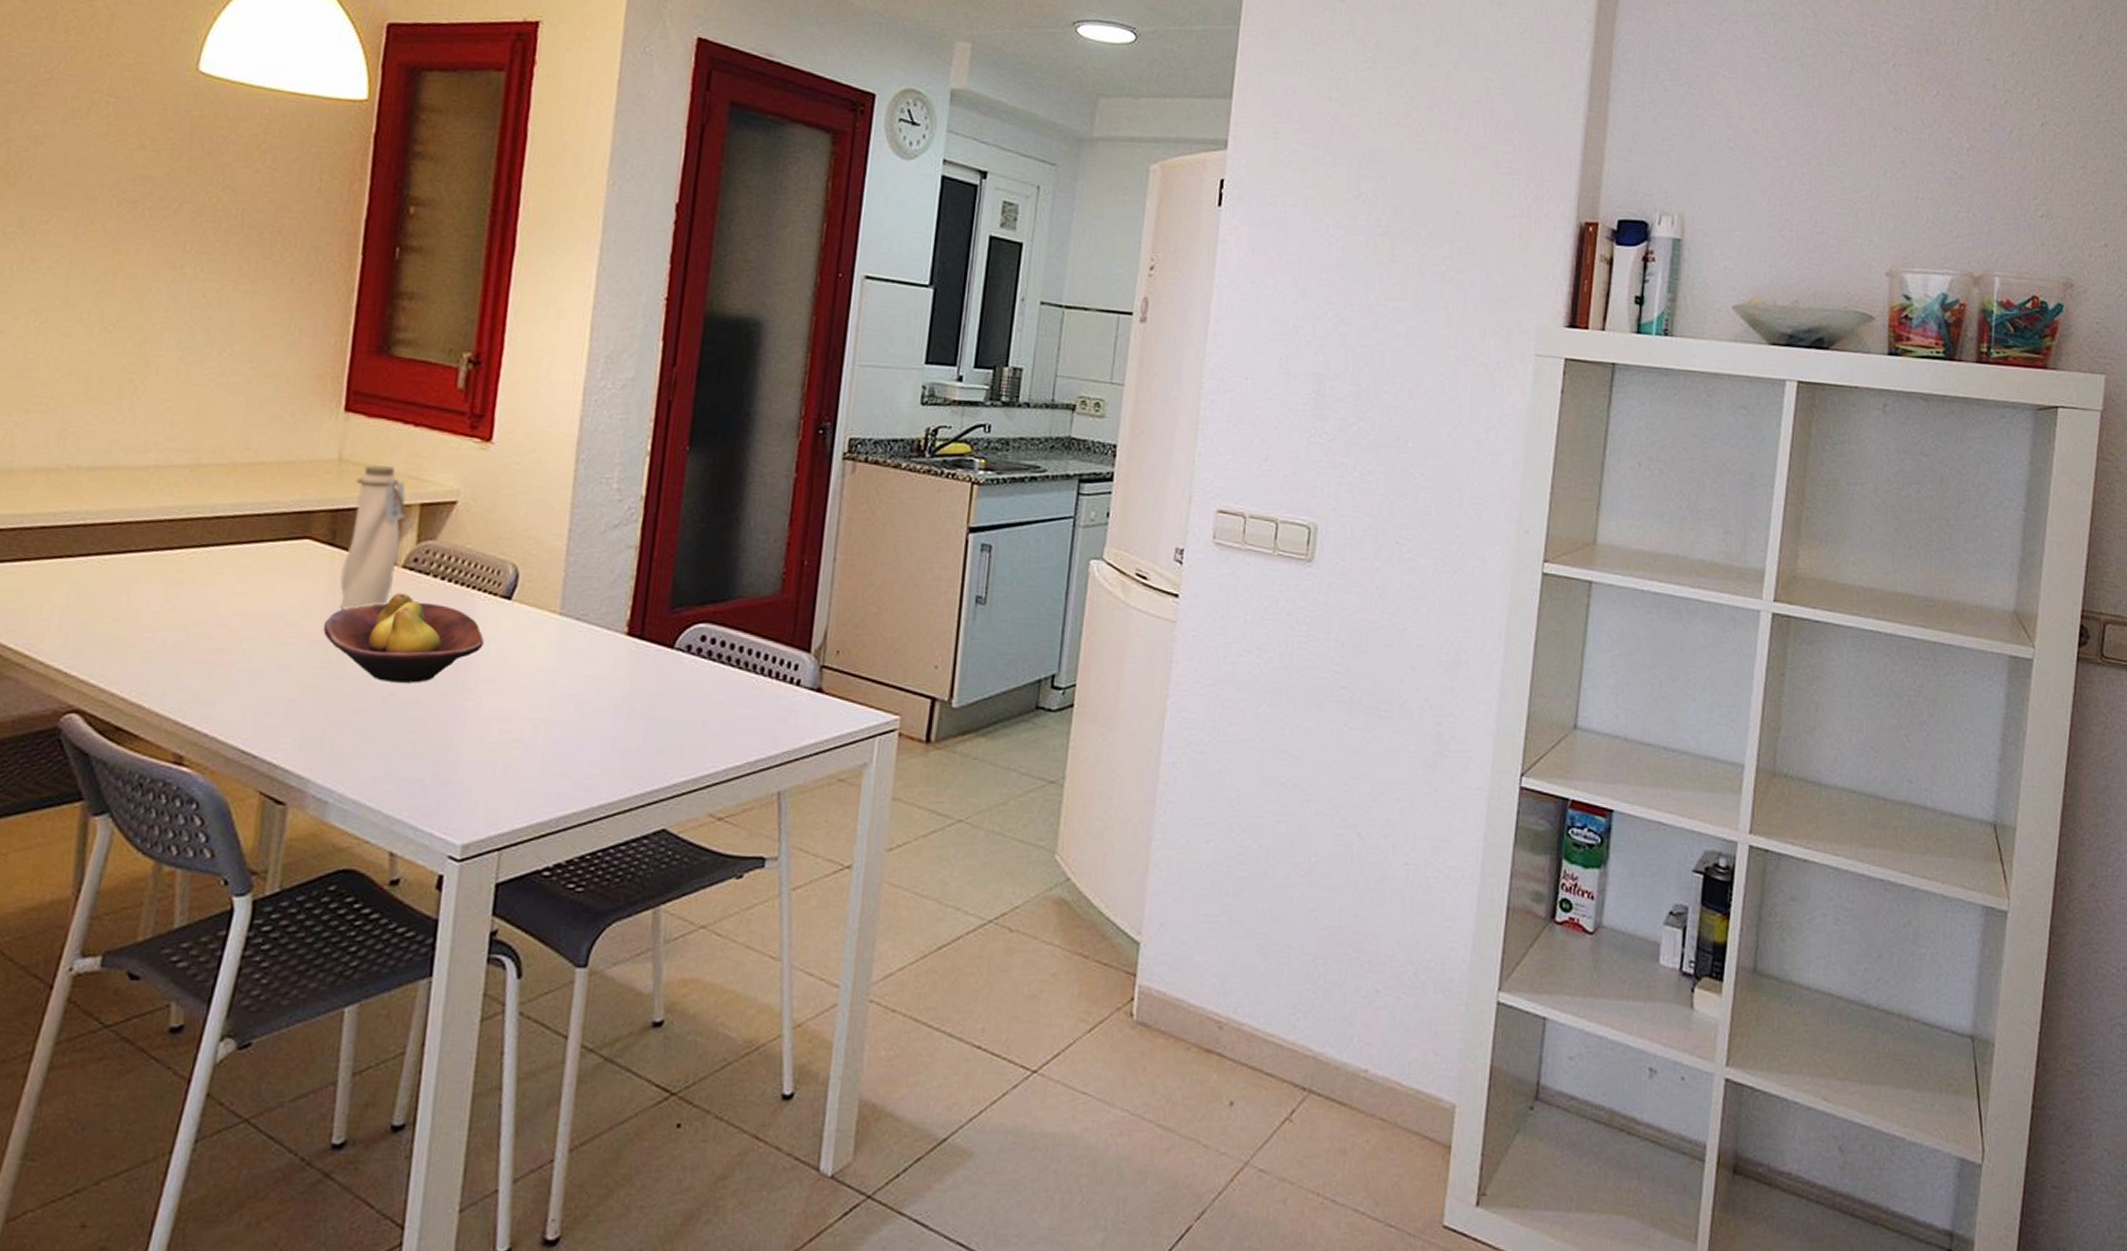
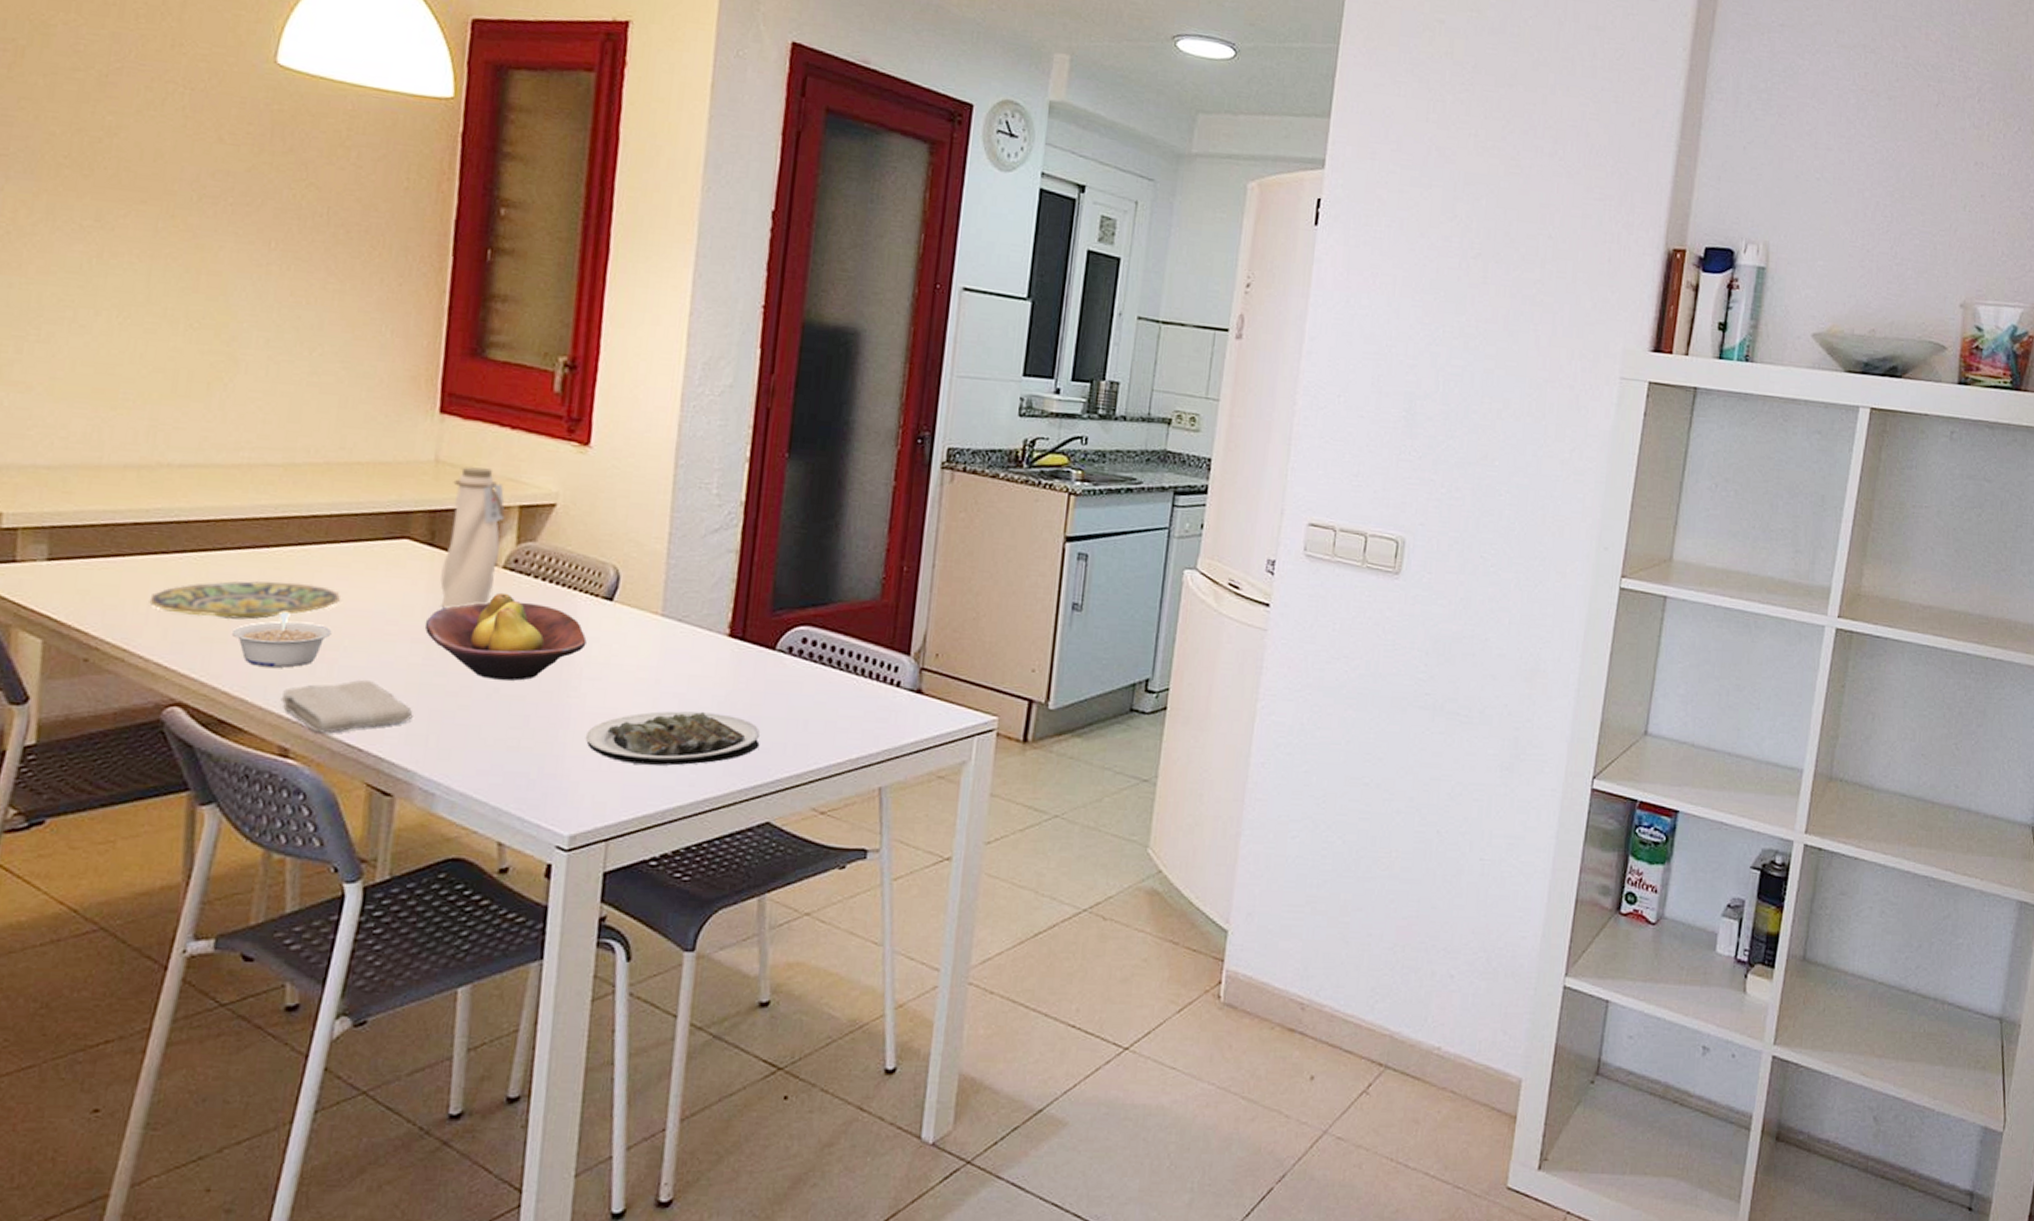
plate: none [52,584,240,623] -> present [149,581,340,620]
legume: none [131,615,231,673] -> present [231,612,332,668]
washcloth: none [177,683,309,740] -> present [280,679,413,733]
plate: none [480,713,657,771] -> present [585,711,760,766]

